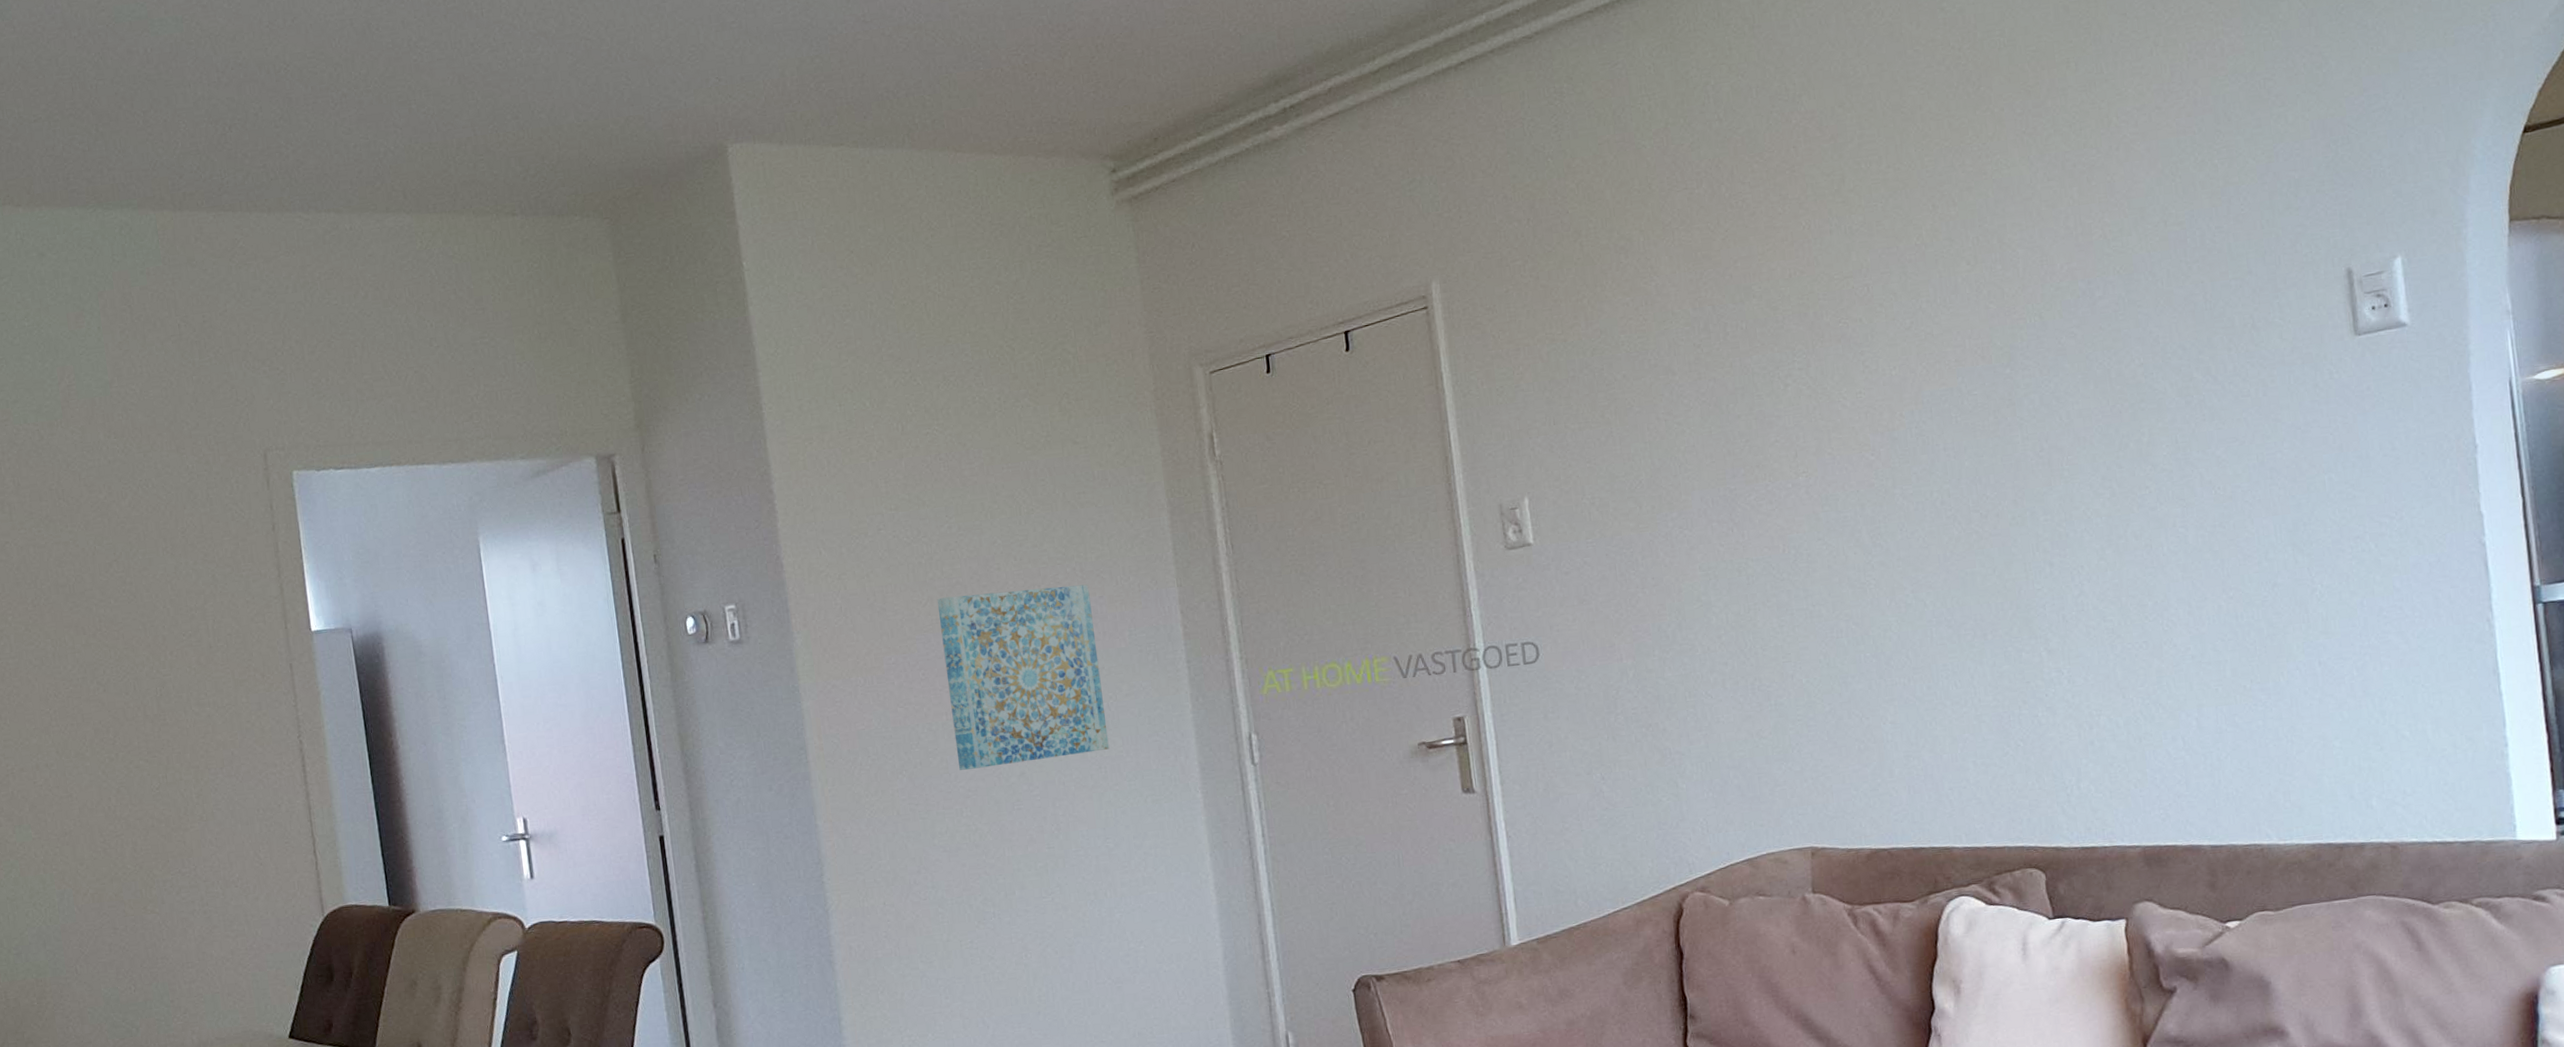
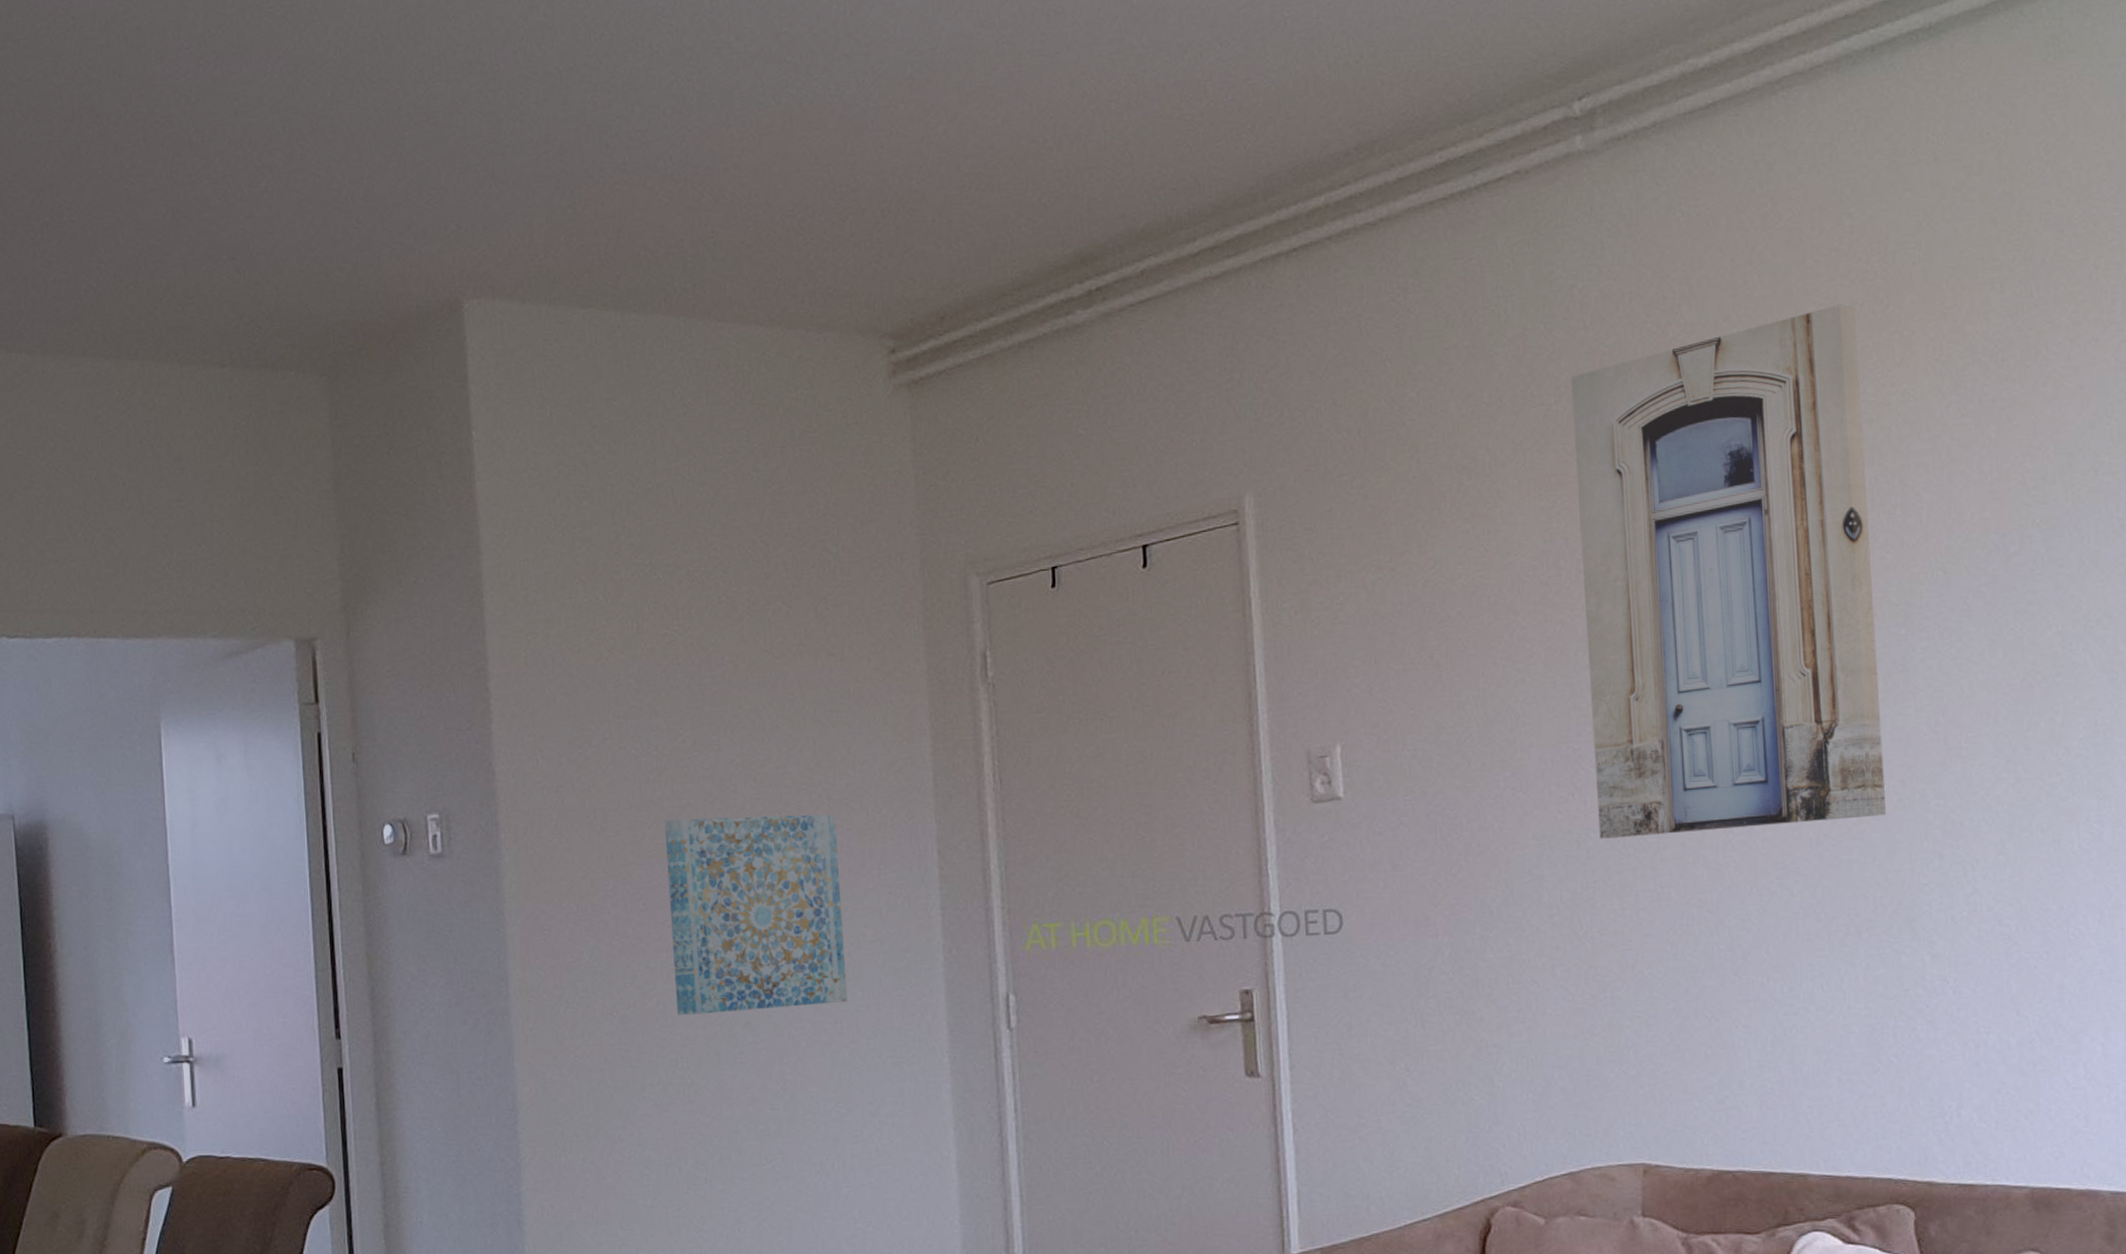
wall art: none [1709,88,2003,567] -> present [1570,304,1887,839]

